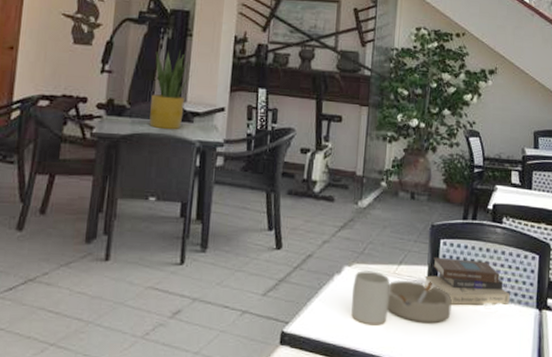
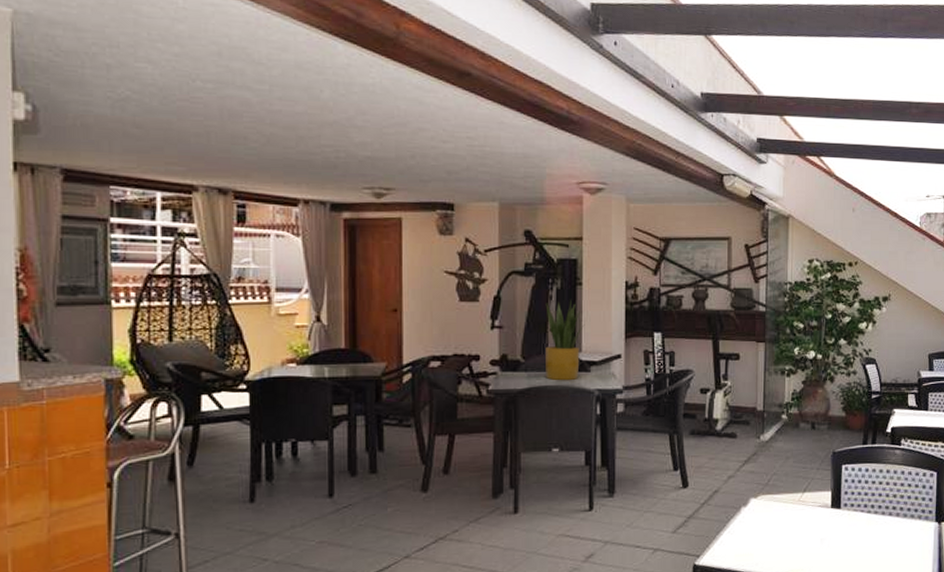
mug: present [351,271,391,325] -> none [759,500,796,551]
ashtray: present [387,280,452,324] -> none [793,506,855,545]
books: present [424,257,510,305] -> none [828,482,911,525]

